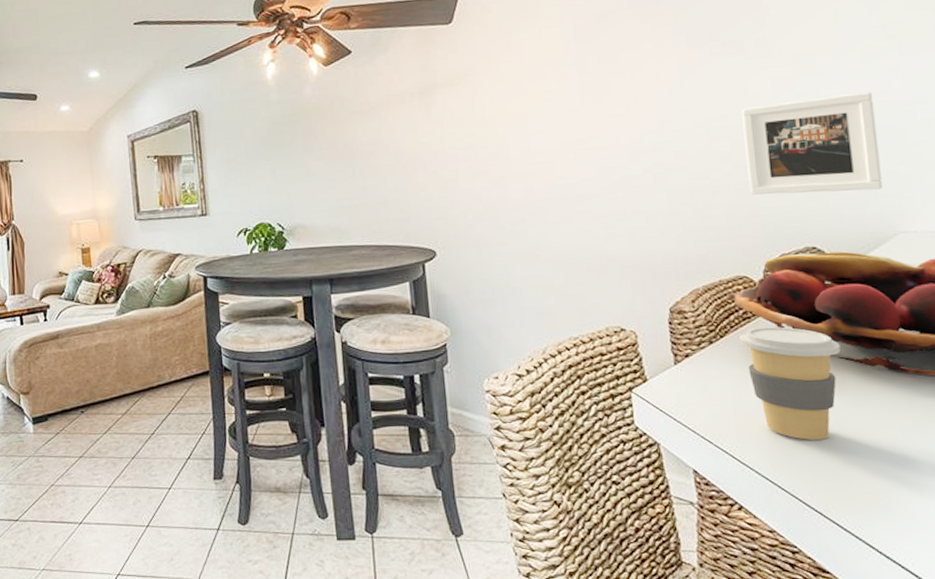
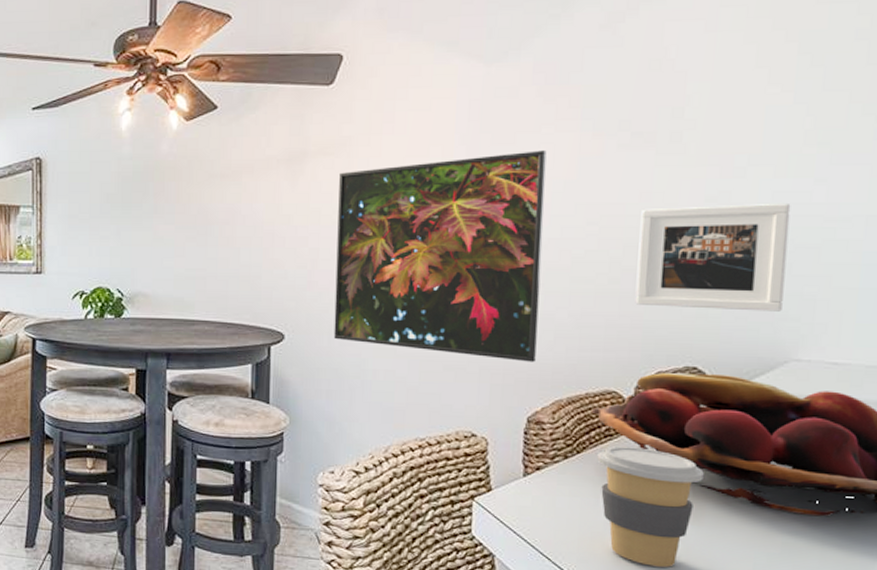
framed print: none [468,64,669,257] -> present [333,150,547,362]

